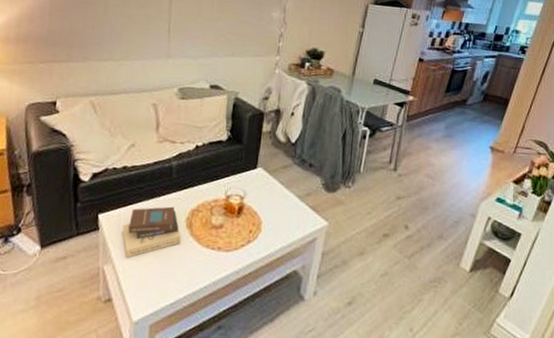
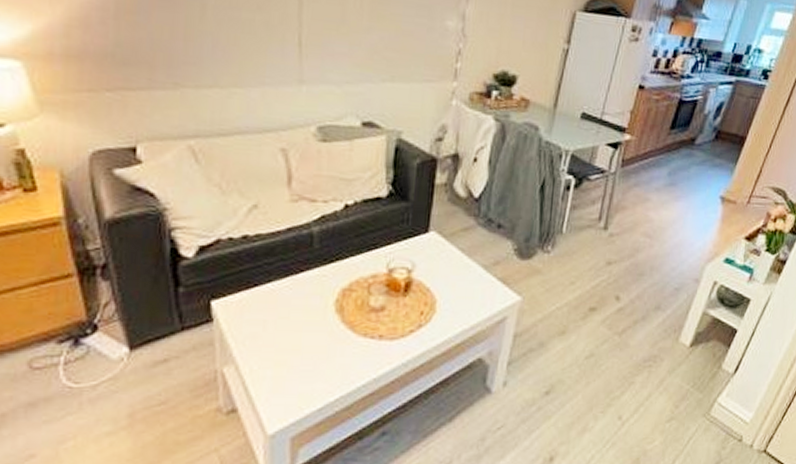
books: present [122,206,181,258] -> none [246,286,329,355]

